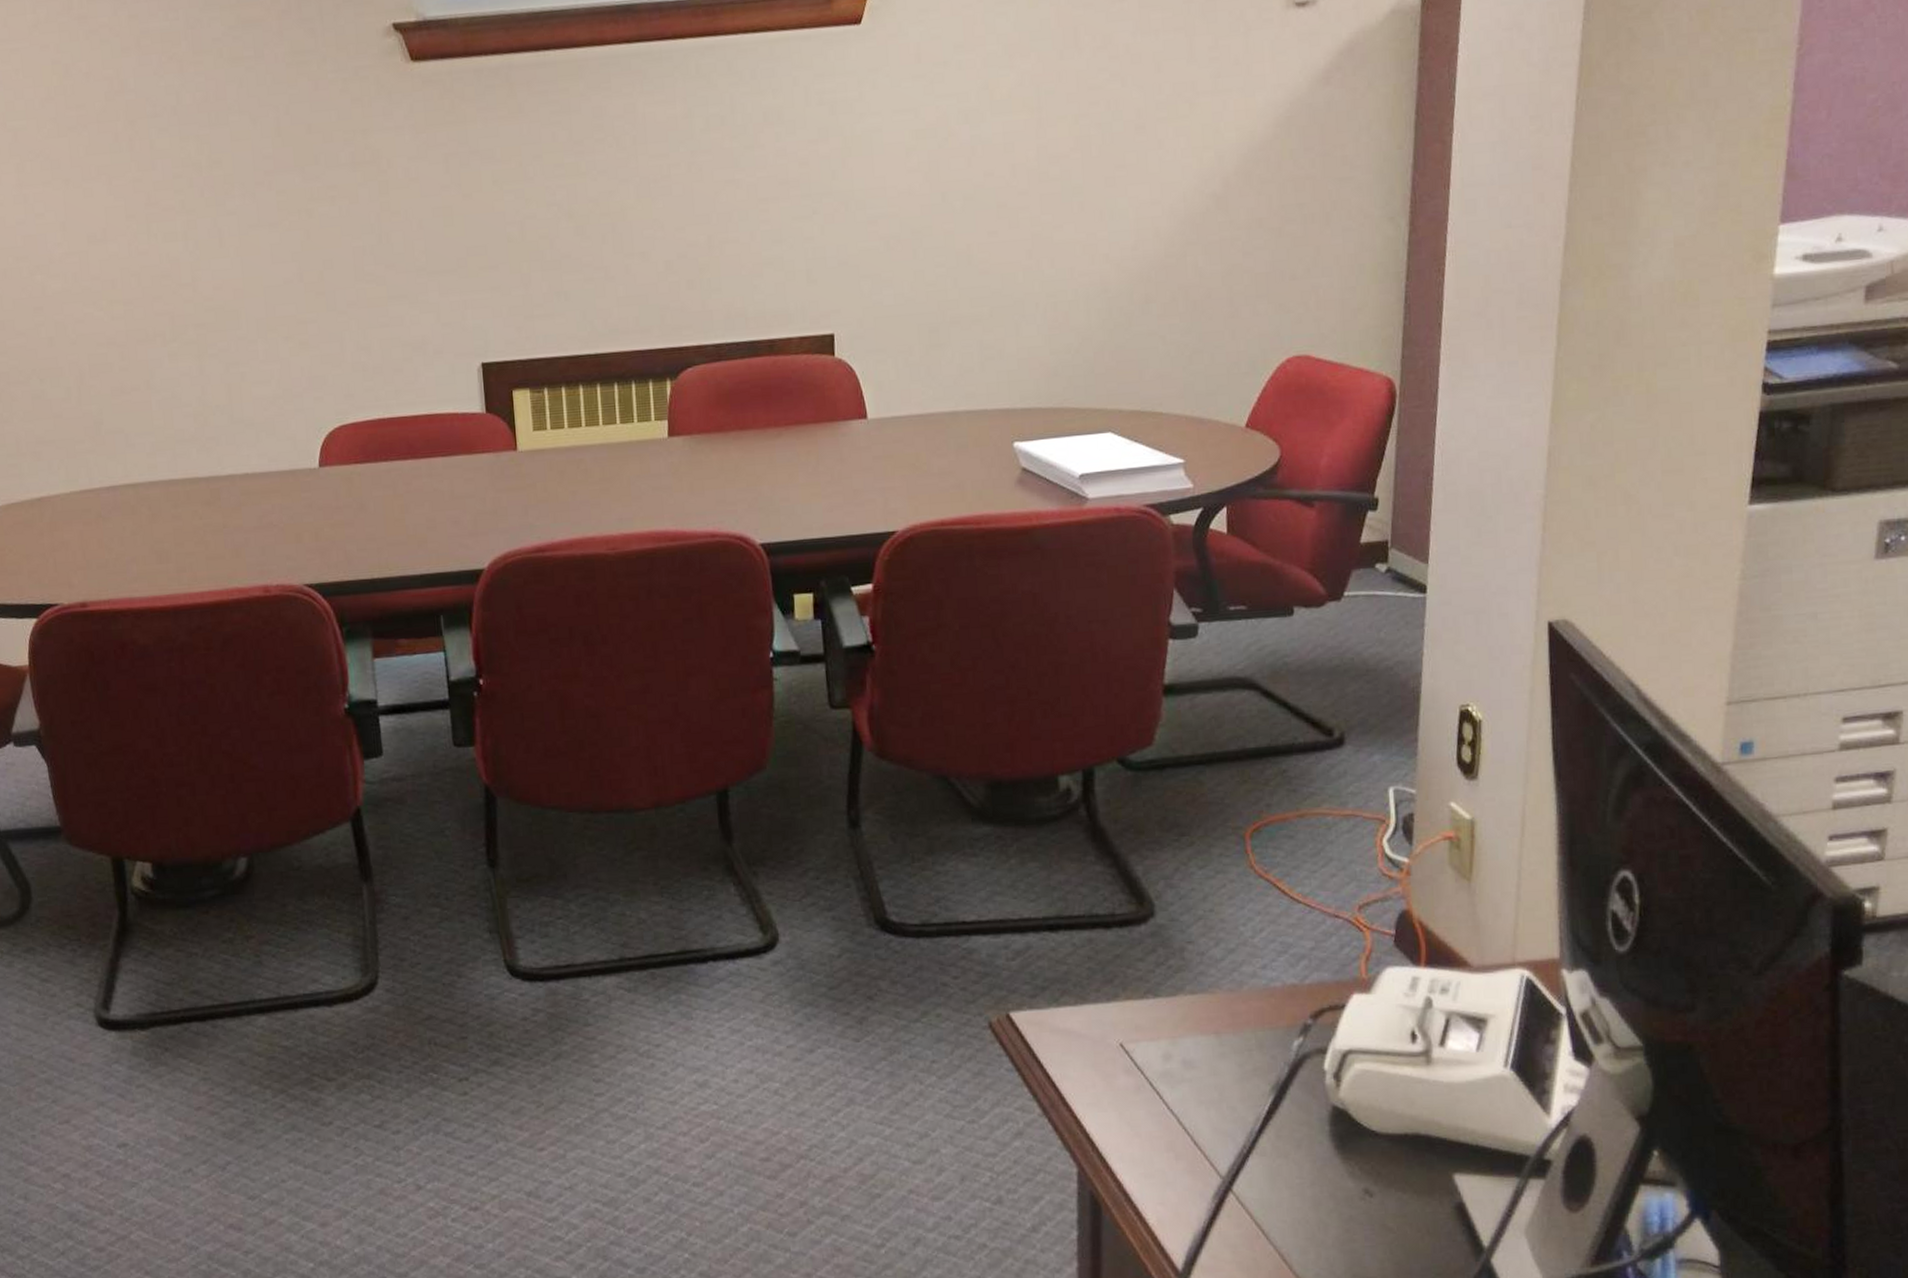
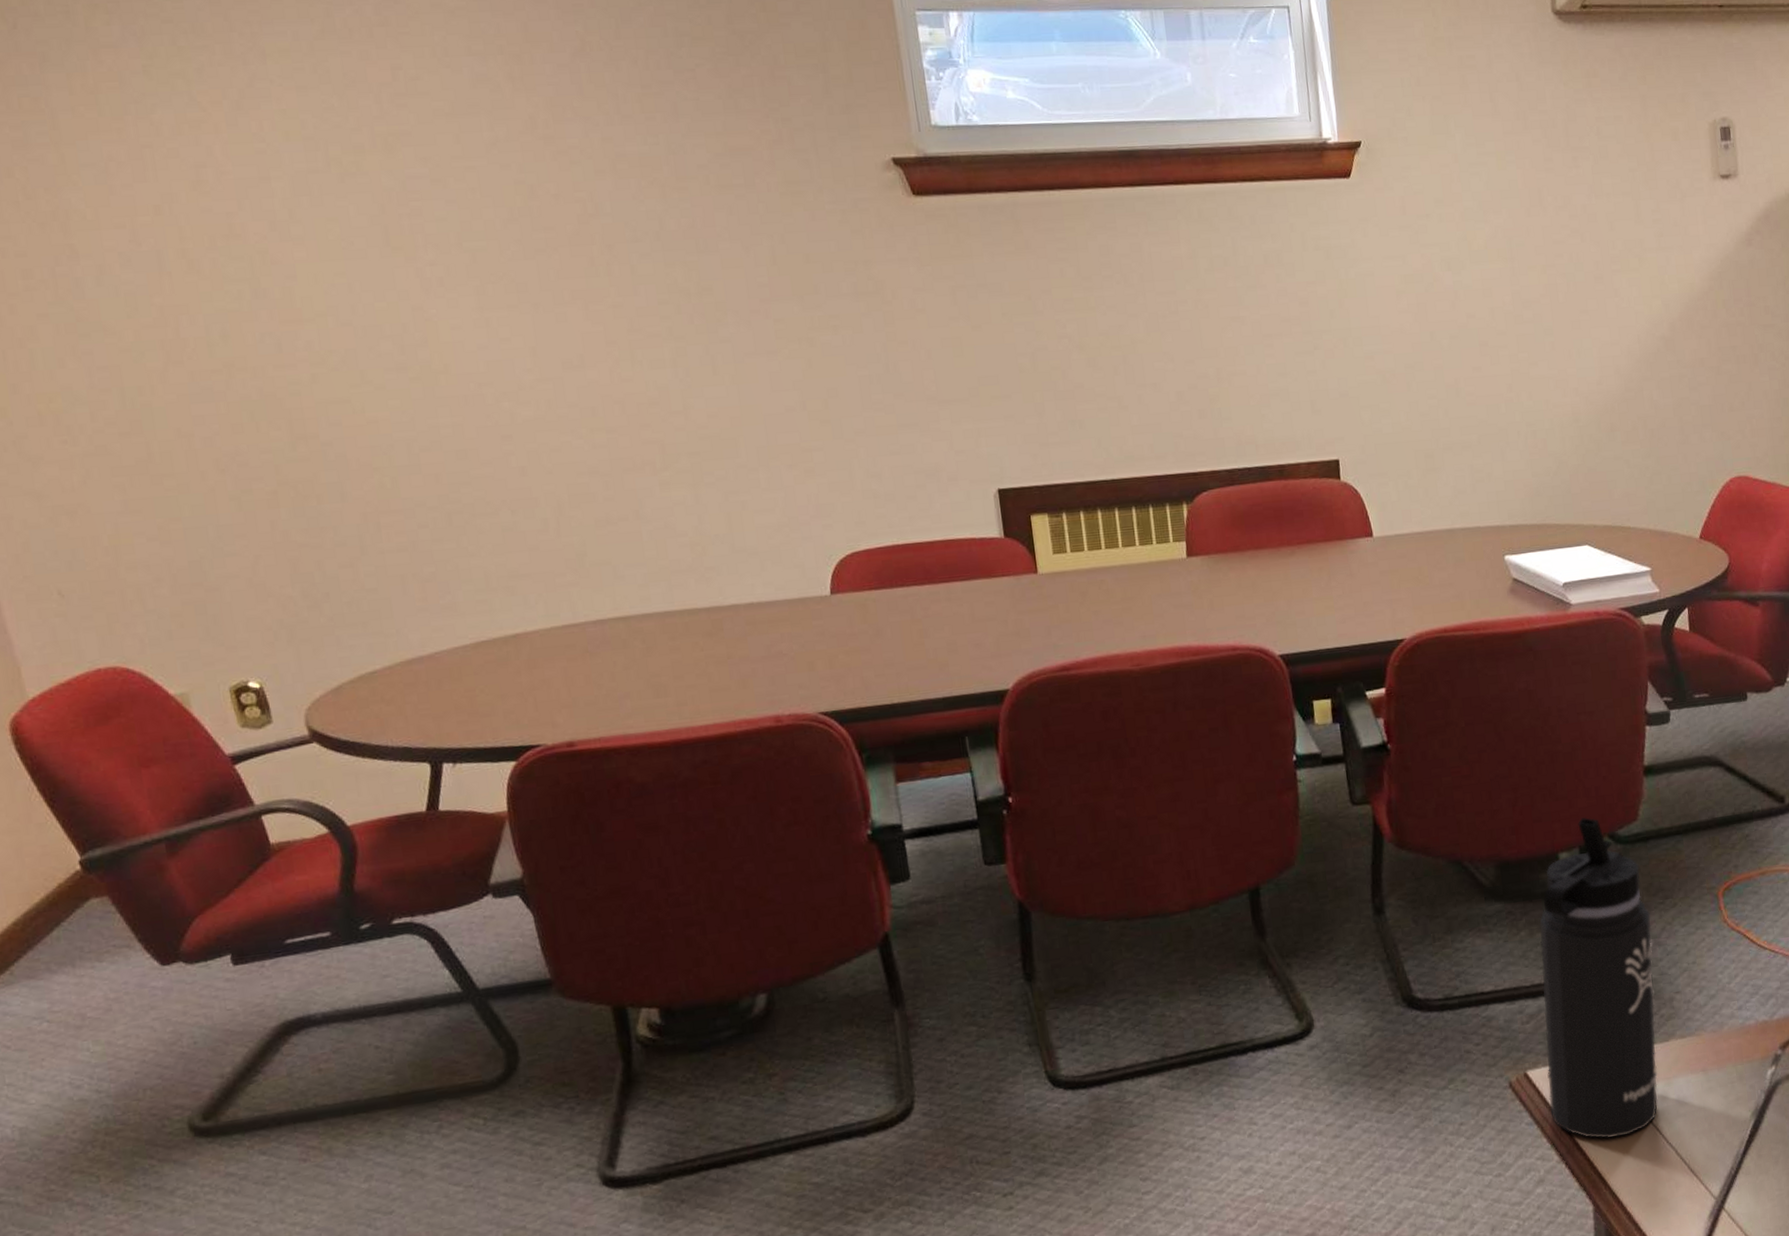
thermos bottle: none [1031,738,1164,1097] -> present [1539,817,1658,1139]

